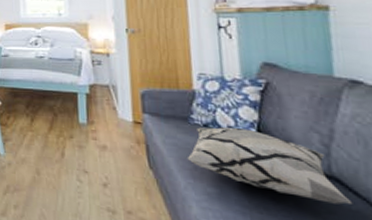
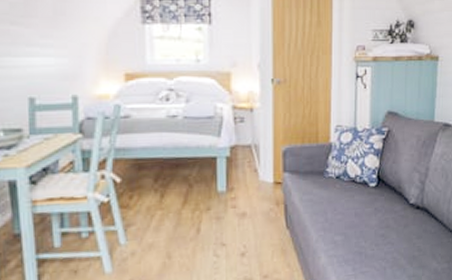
decorative pillow: present [187,127,353,205] -> none [320,176,433,230]

